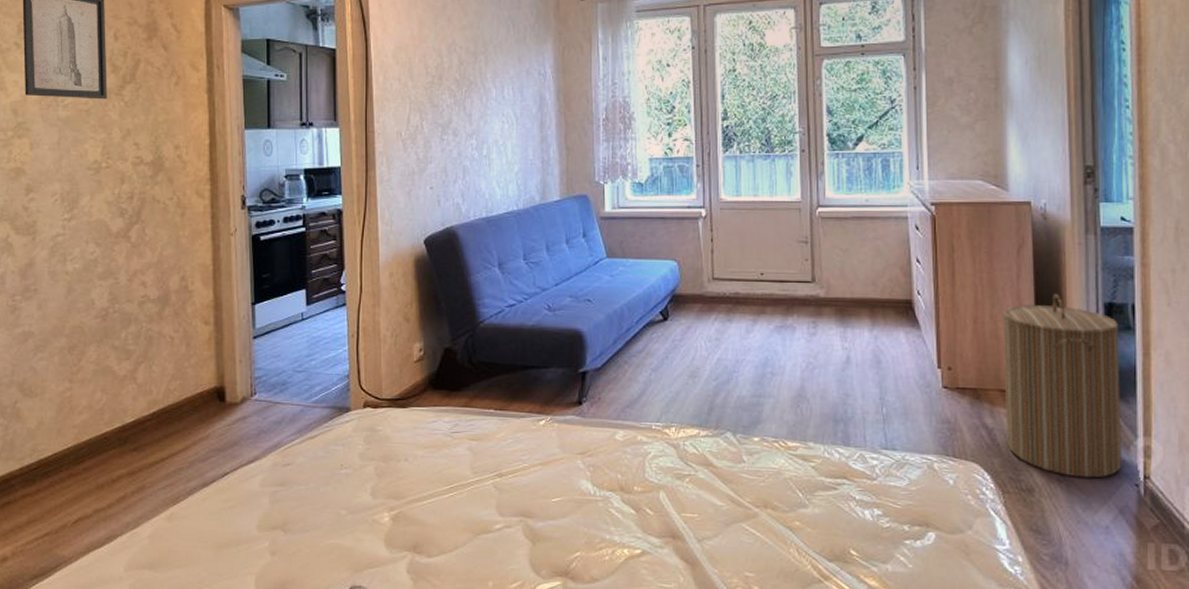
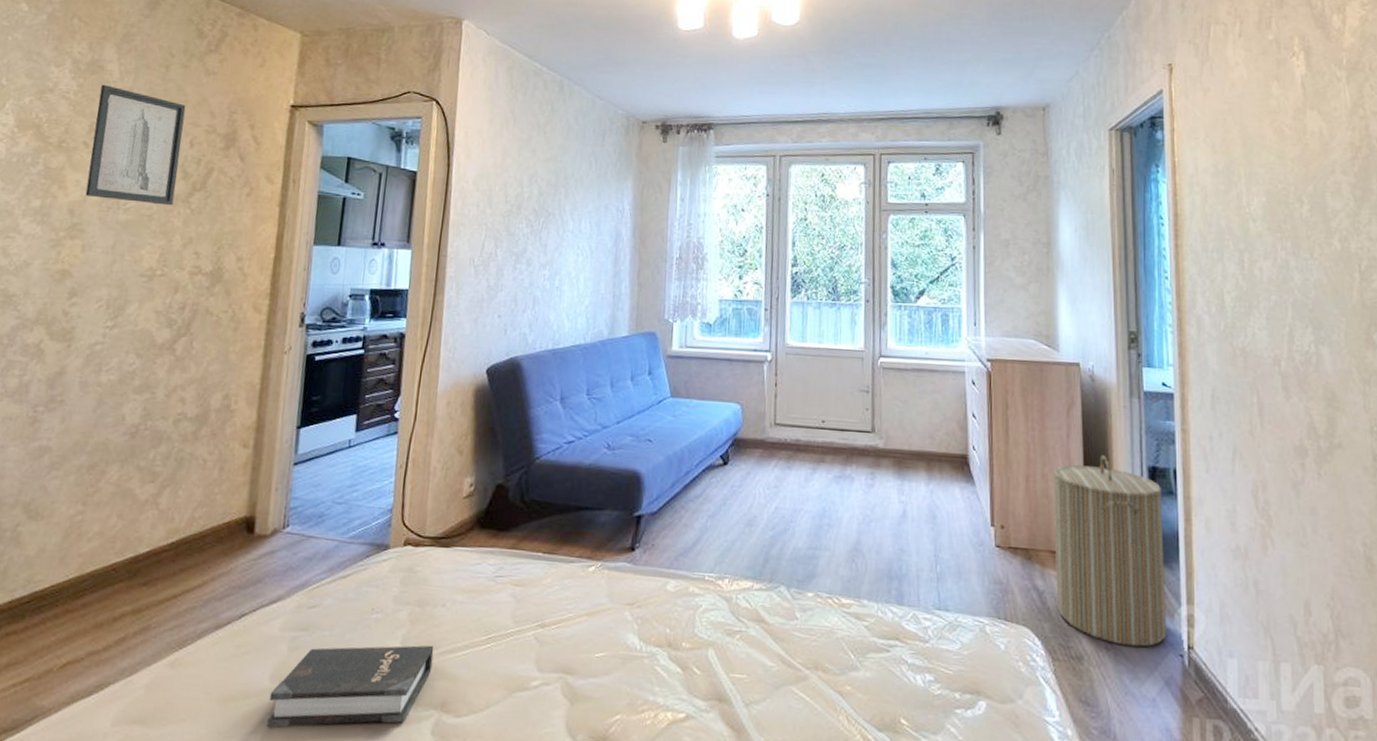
hardback book: none [259,495,402,570] -> present [267,645,434,728]

